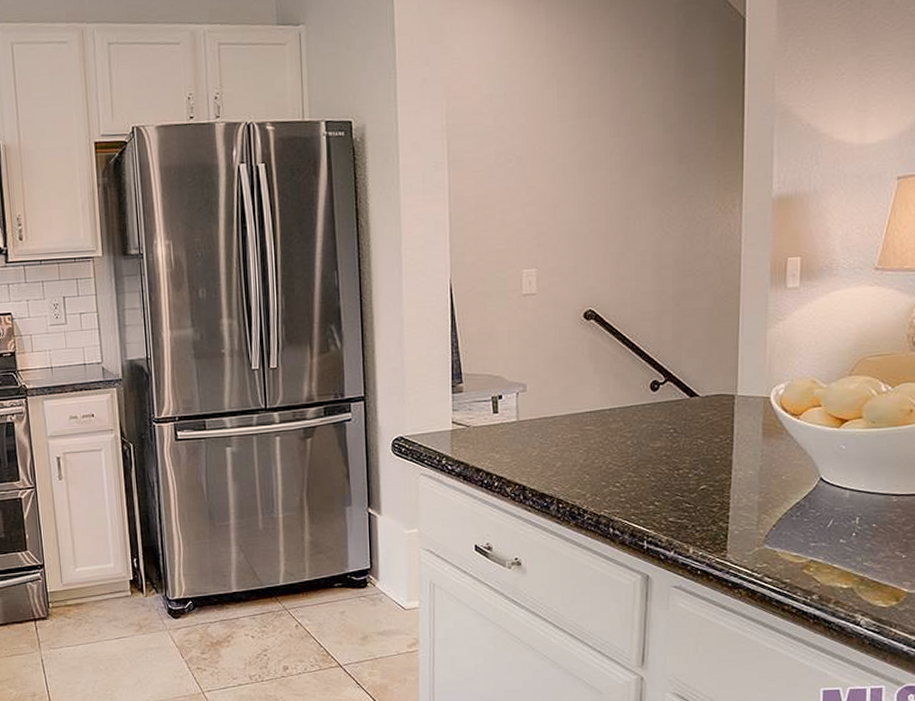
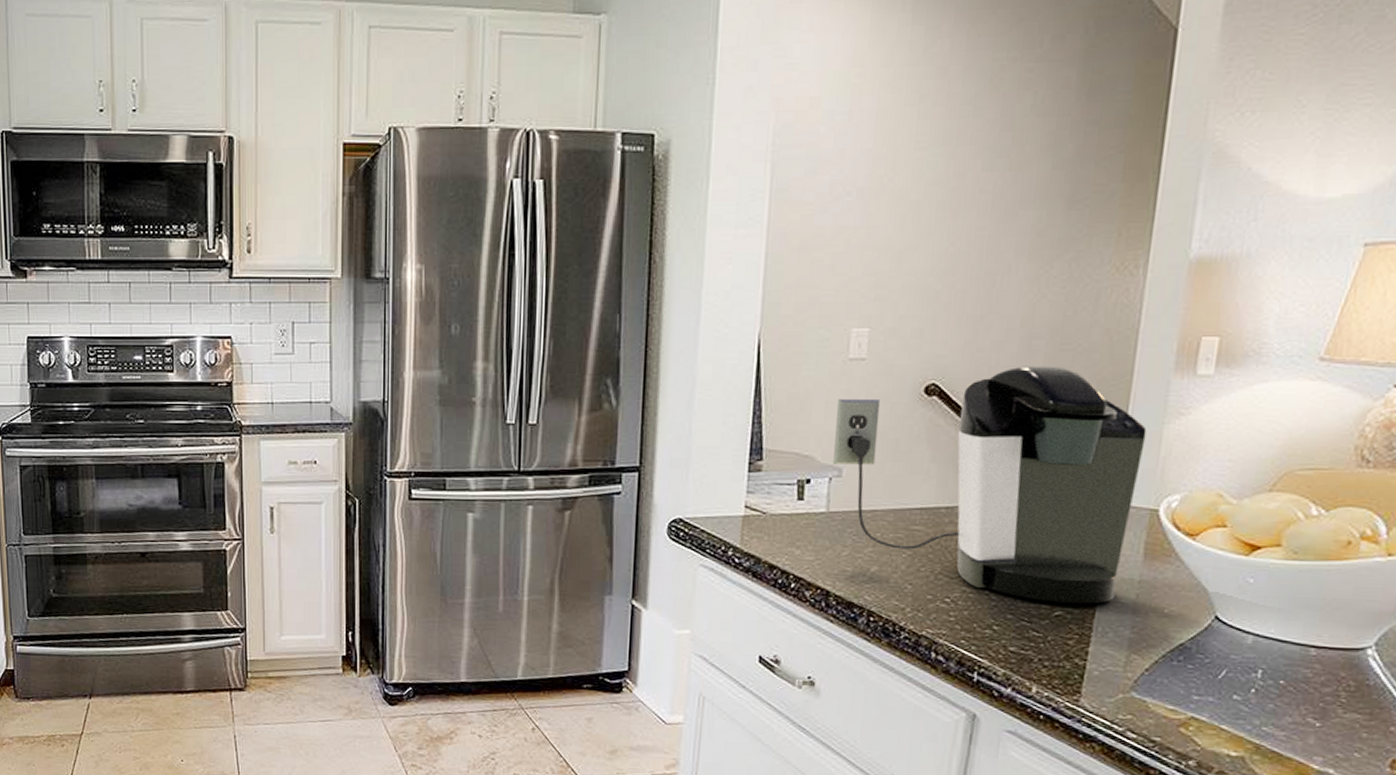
coffee maker: none [516,289,755,479] -> present [833,366,1147,604]

